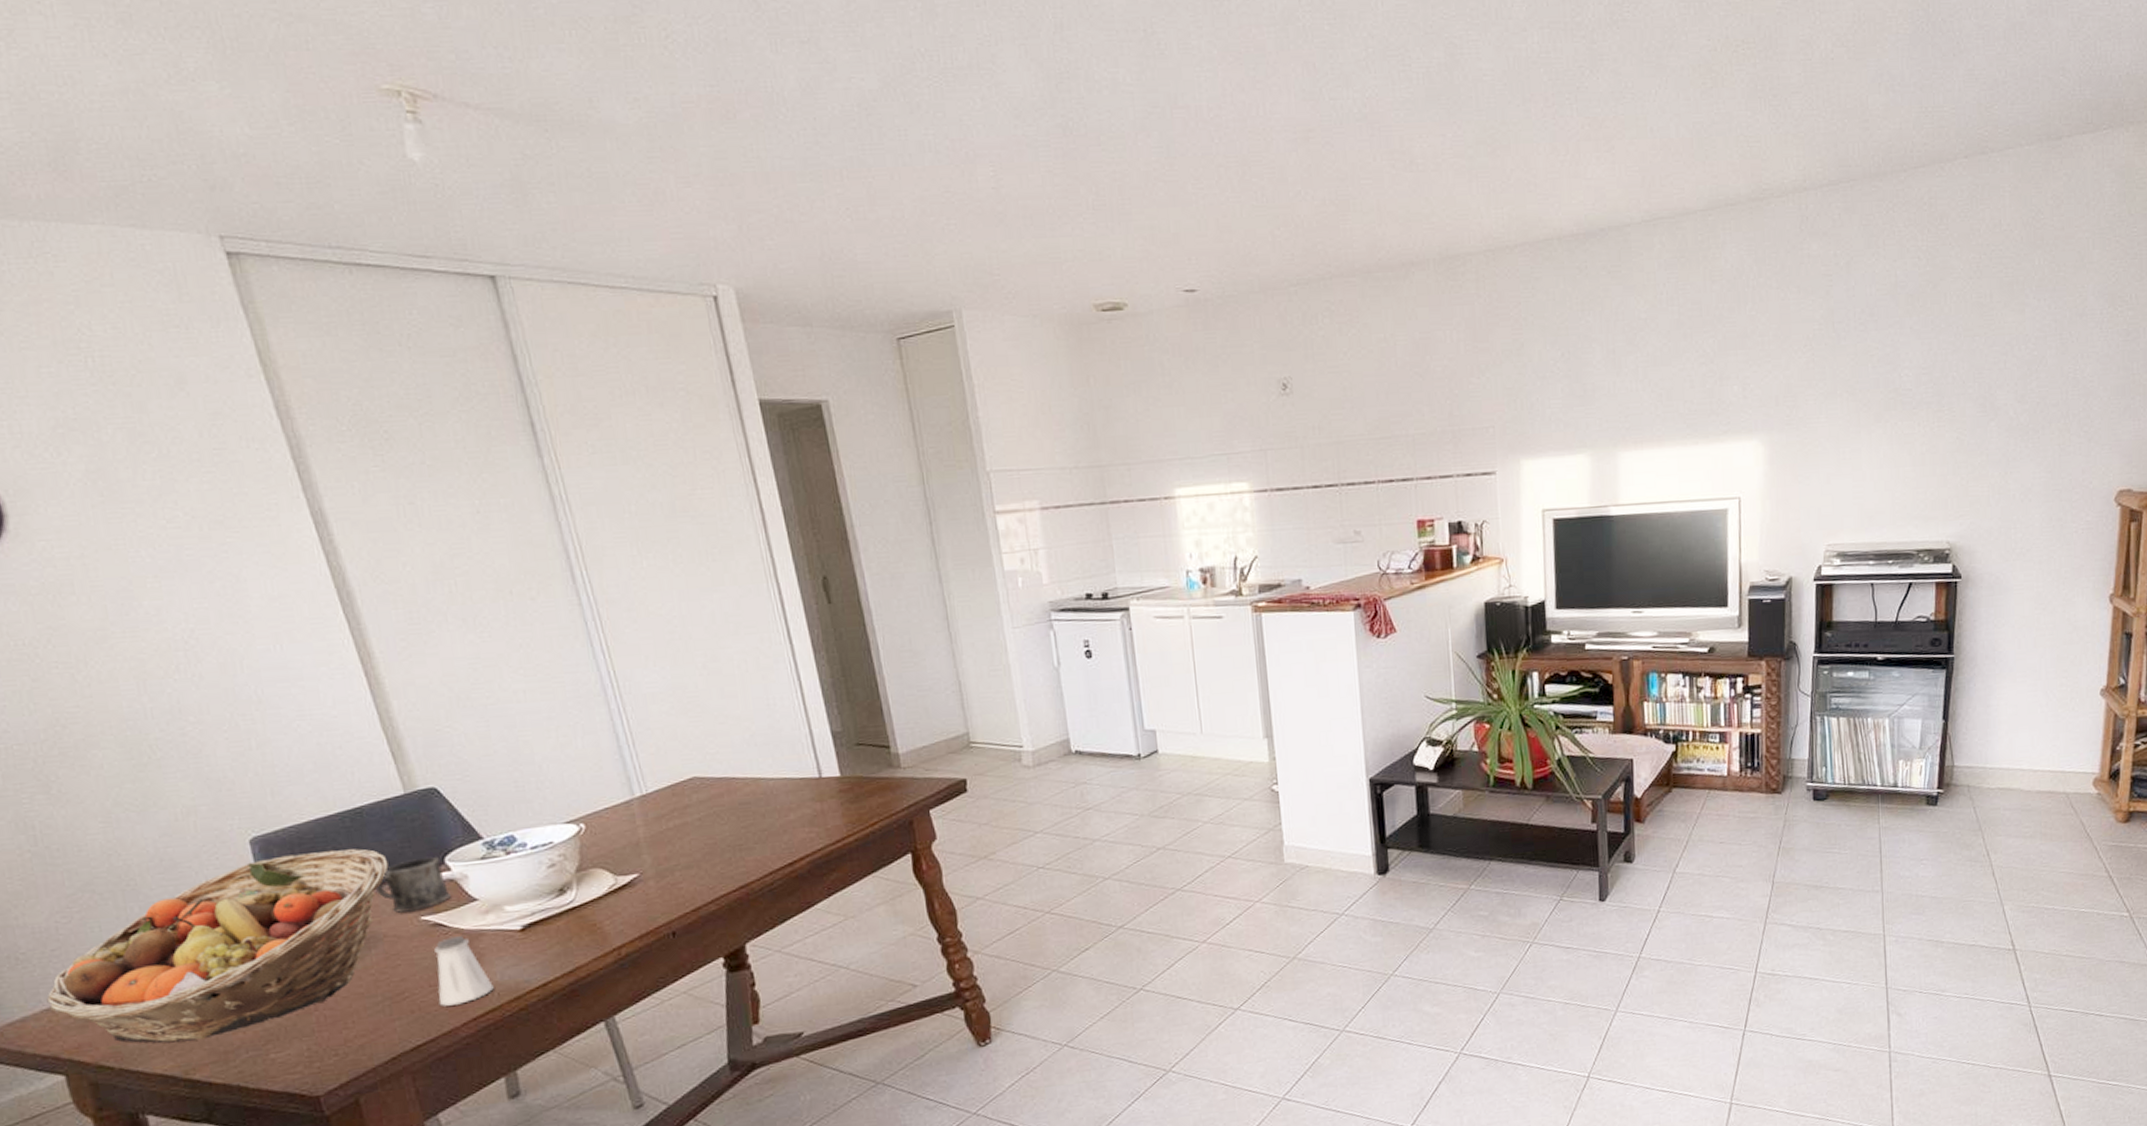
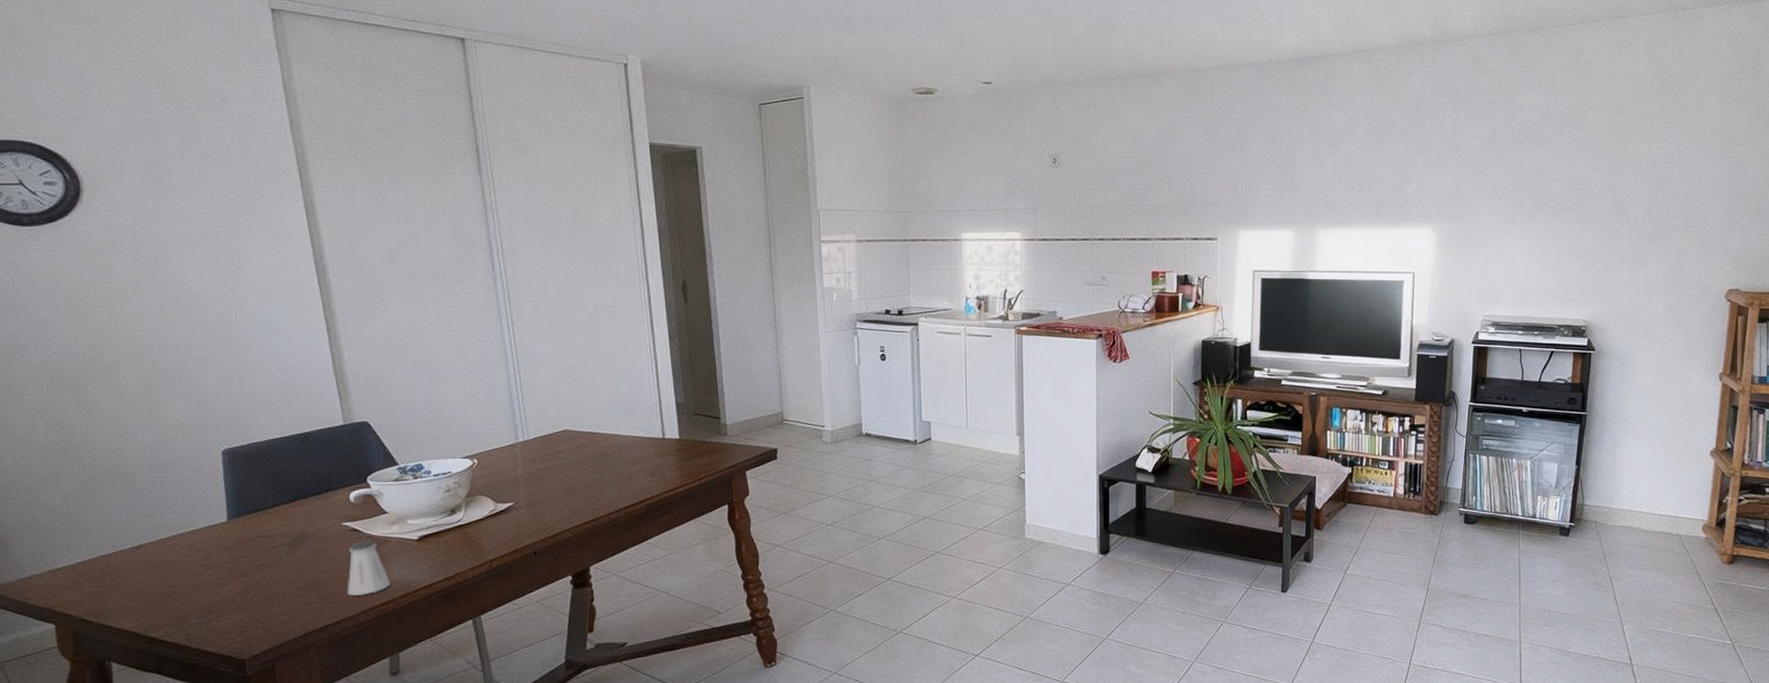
fruit basket: present [46,848,389,1044] -> none [51,464,324,606]
mug: present [375,857,452,913] -> none [311,476,369,519]

